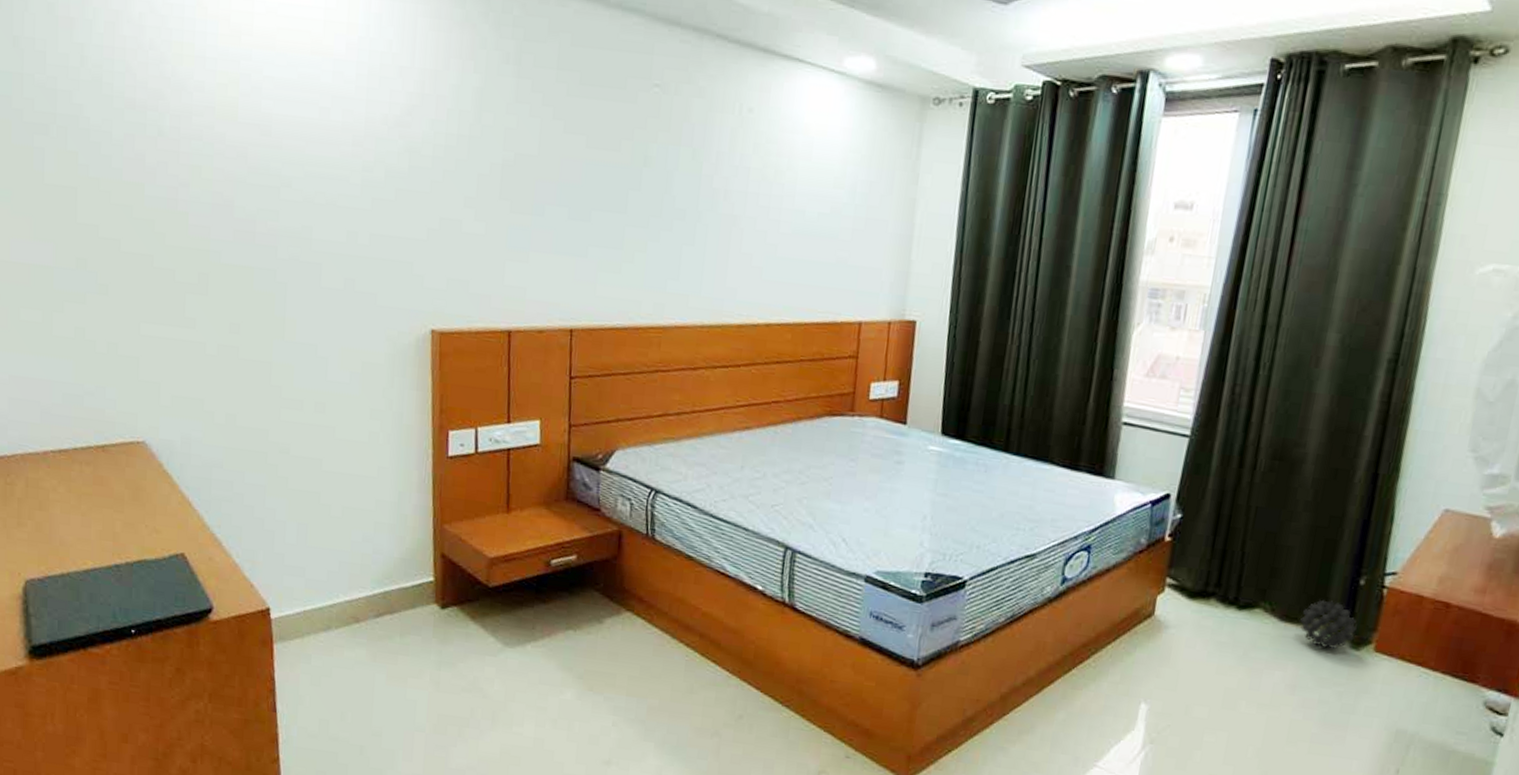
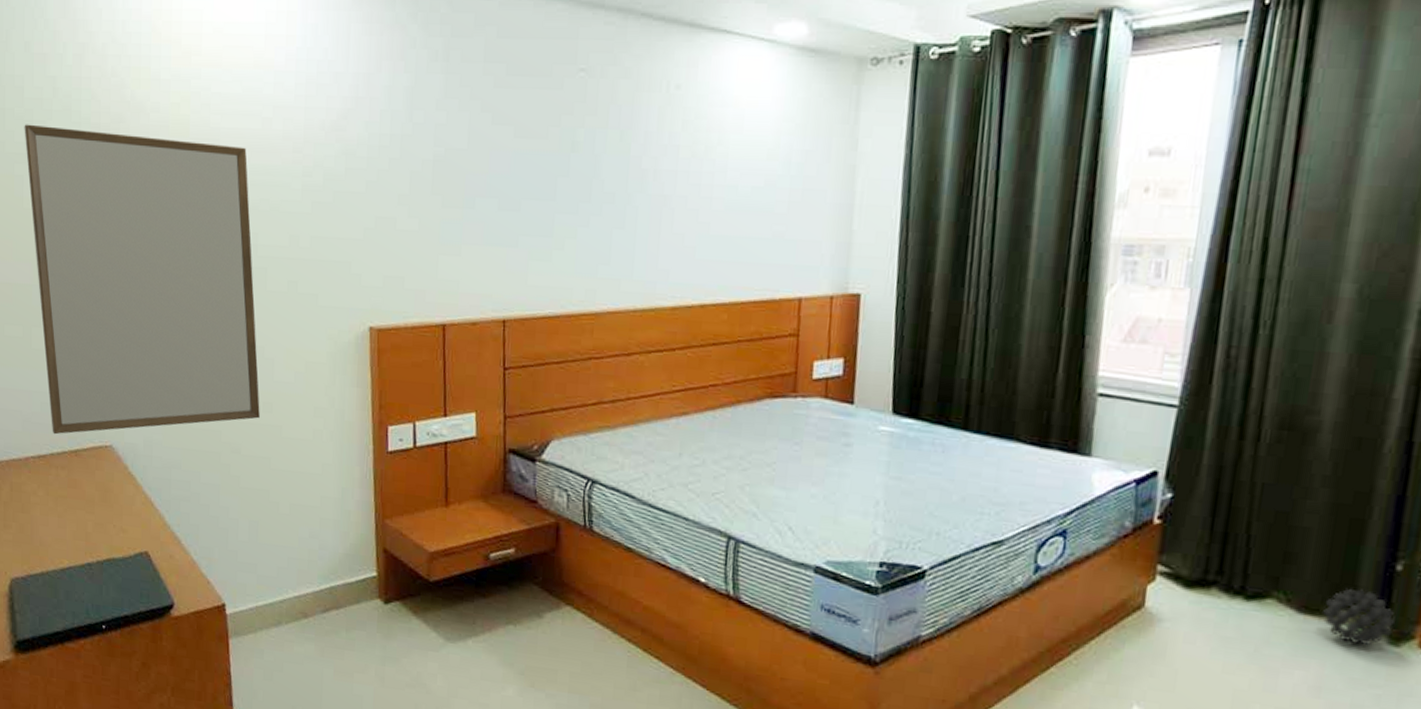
home mirror: none [46,92,312,428] -> present [24,124,260,435]

